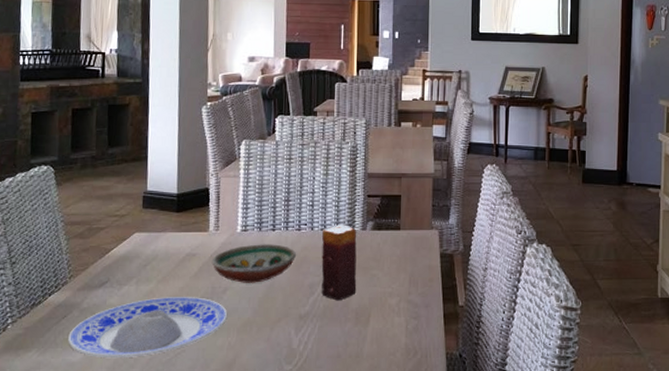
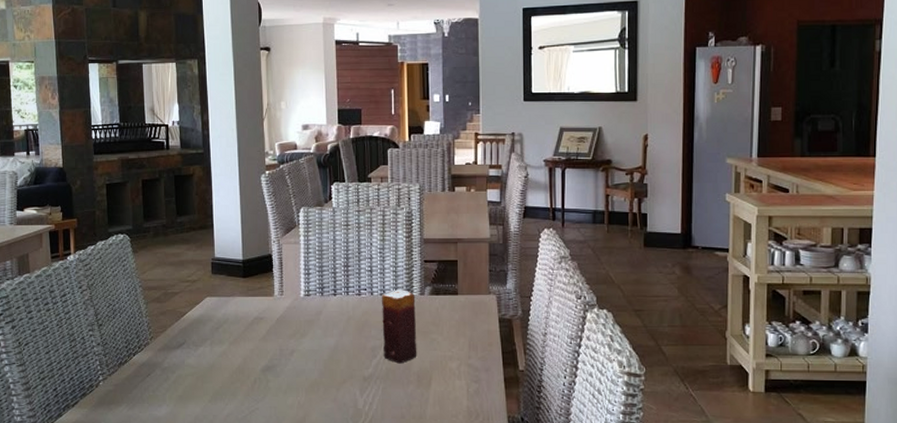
plate: present [68,297,228,357] -> none [153,358,296,414]
decorative bowl: present [211,244,297,283] -> none [278,308,358,346]

